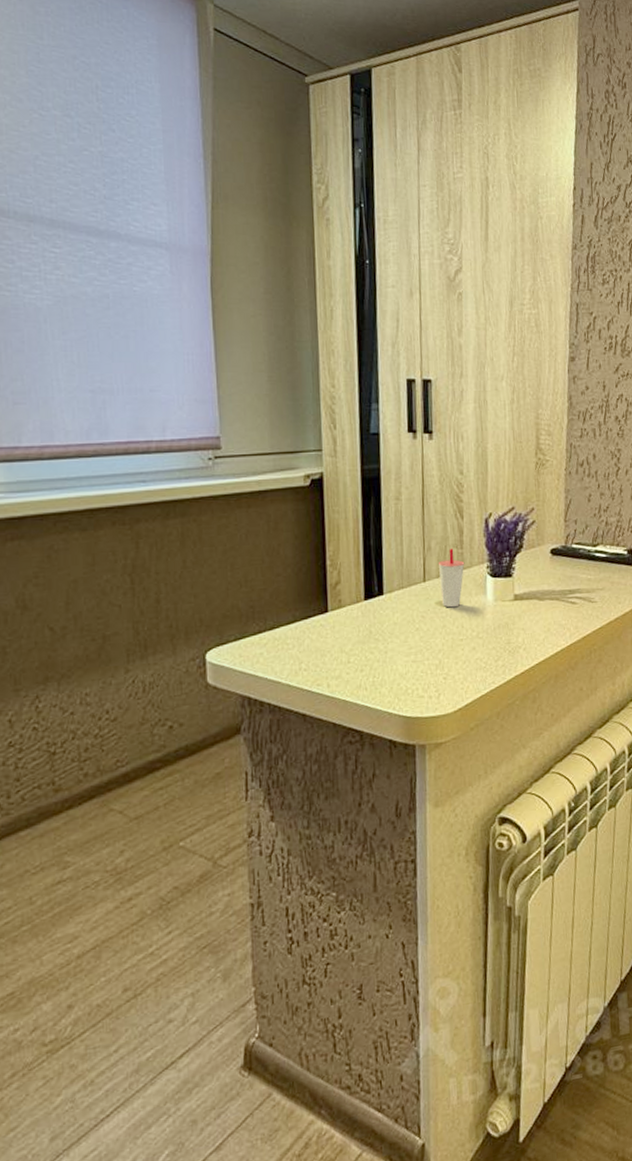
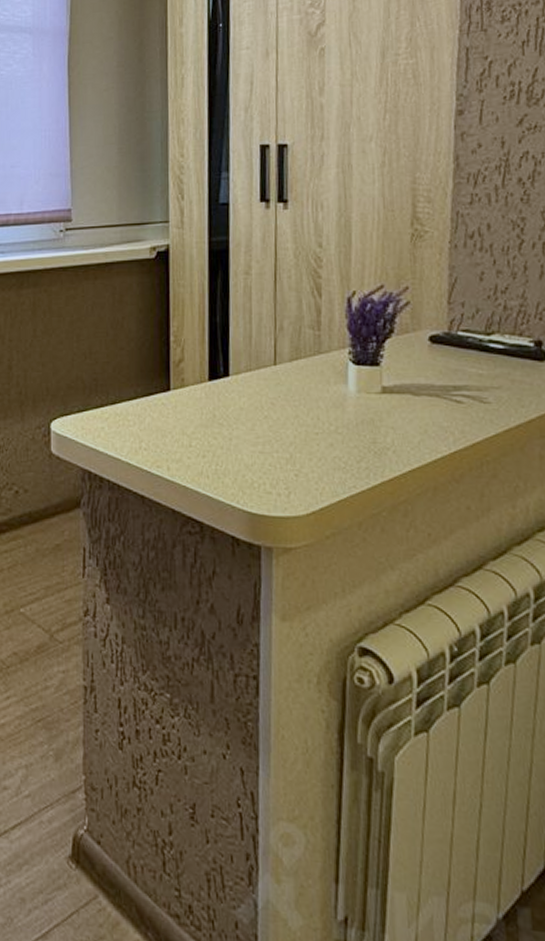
cup: present [438,548,465,608] -> none [291,329,323,396]

